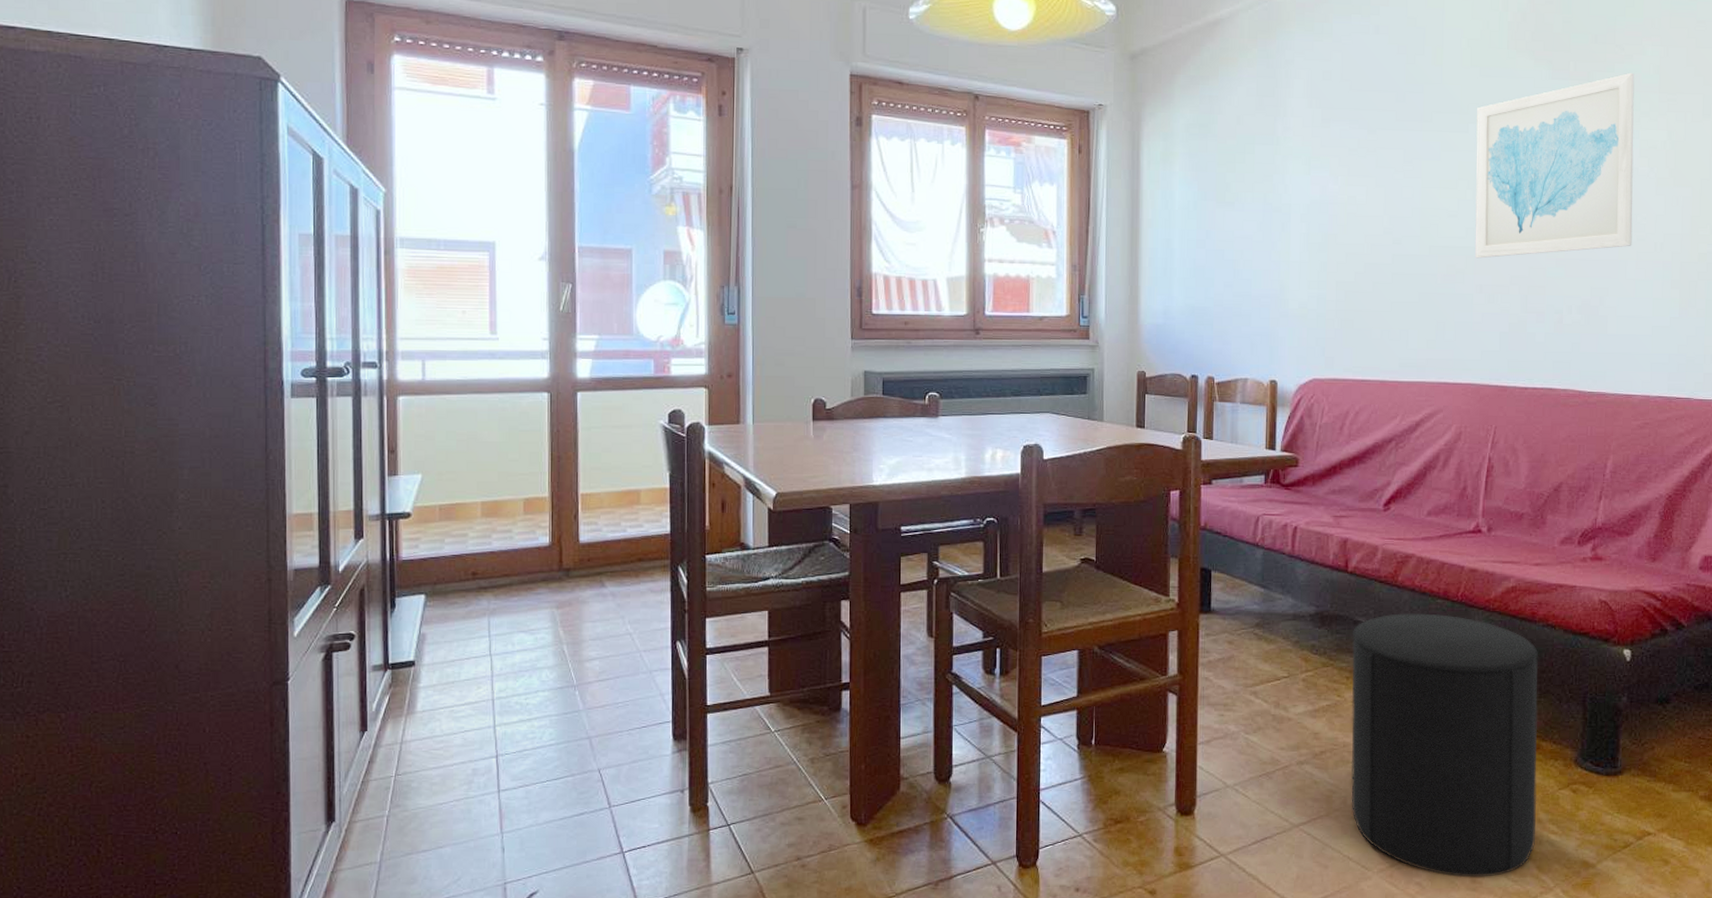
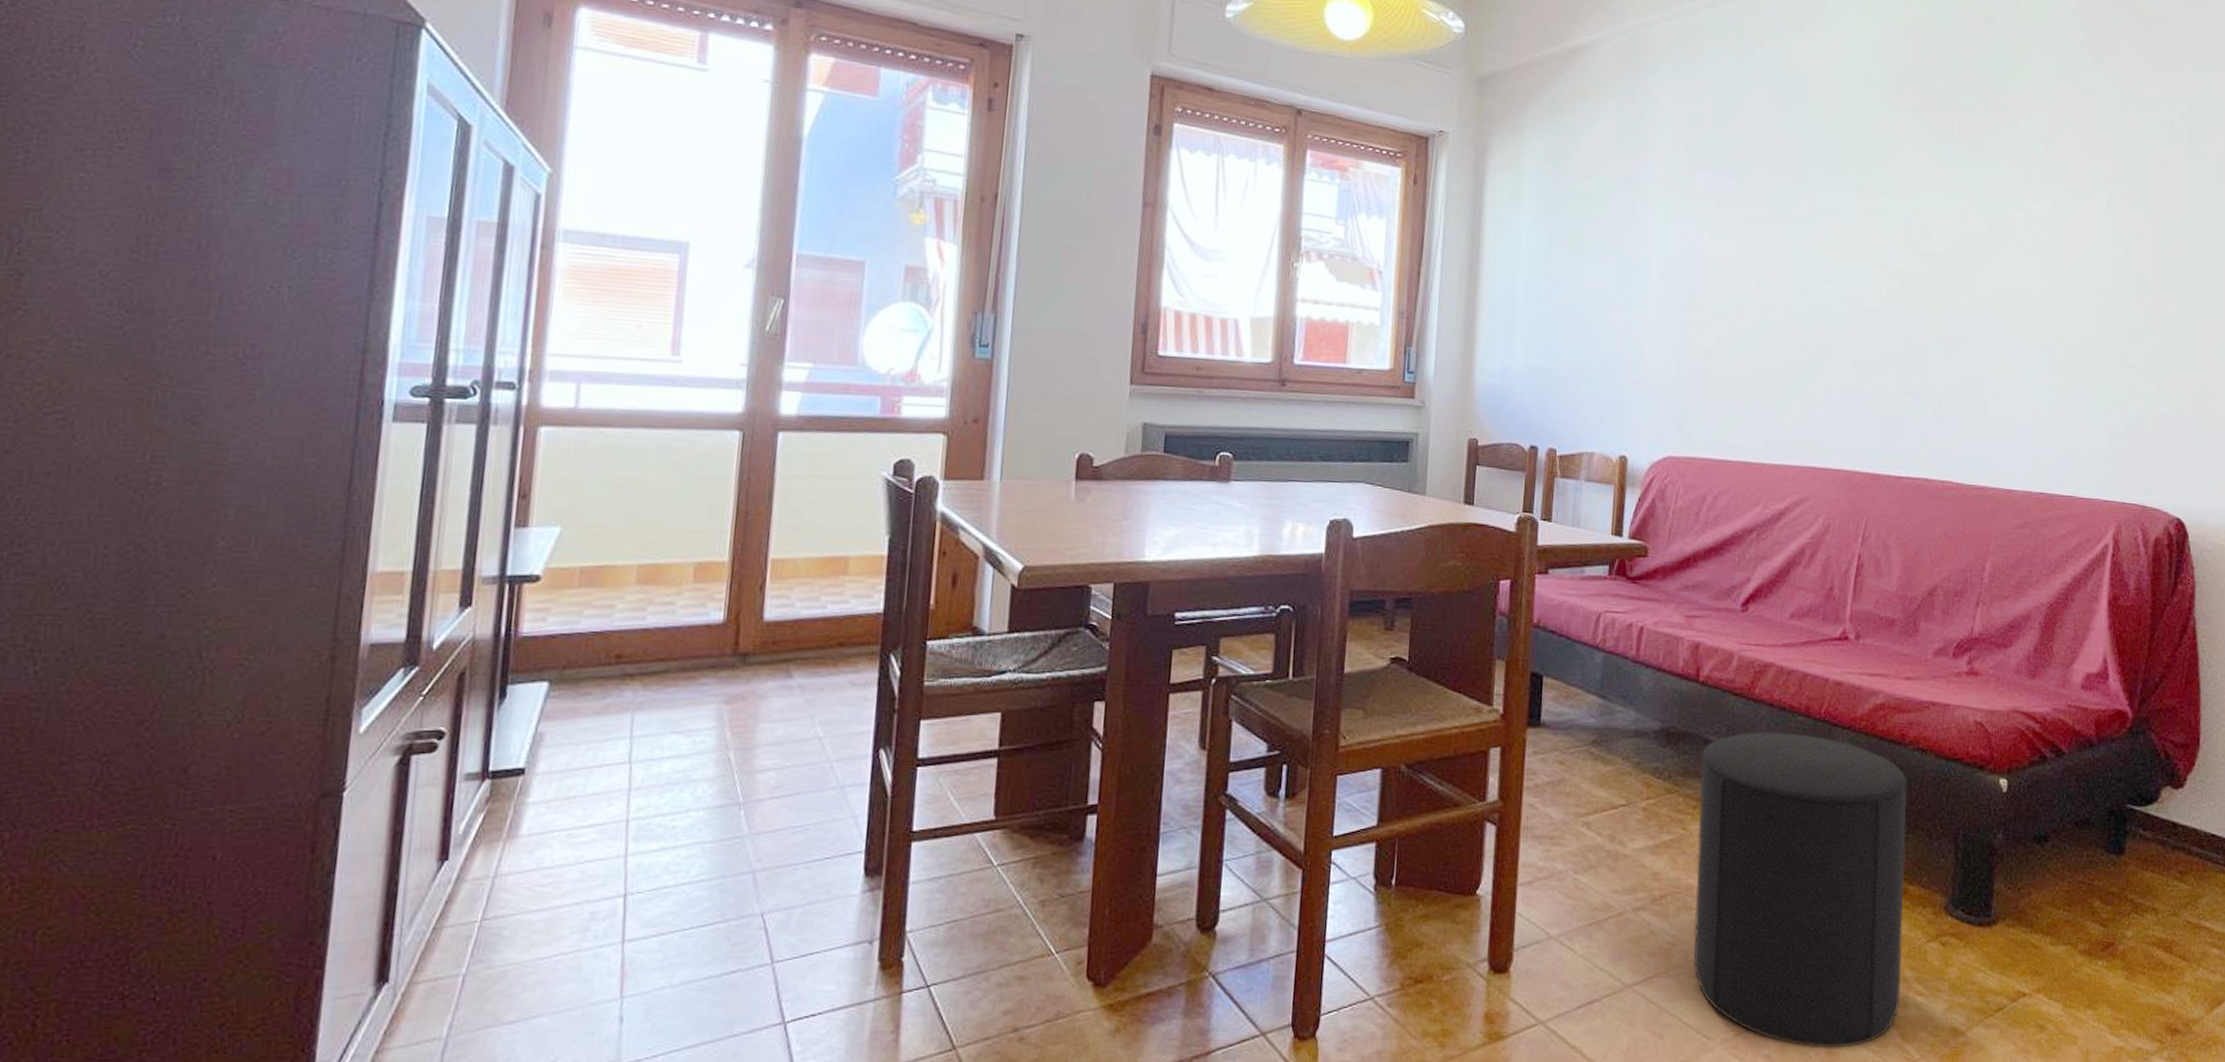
wall art: present [1475,72,1635,259] -> none [1850,139,2021,330]

